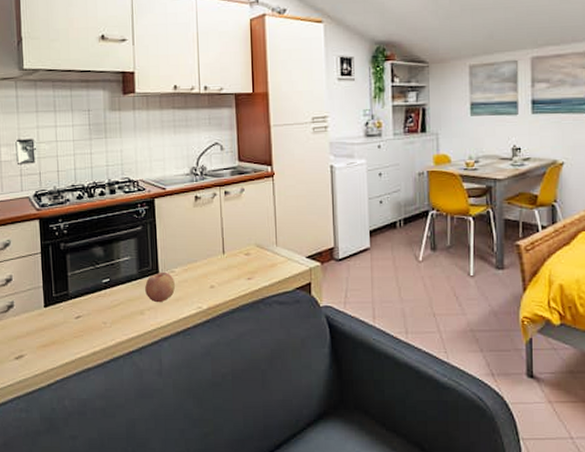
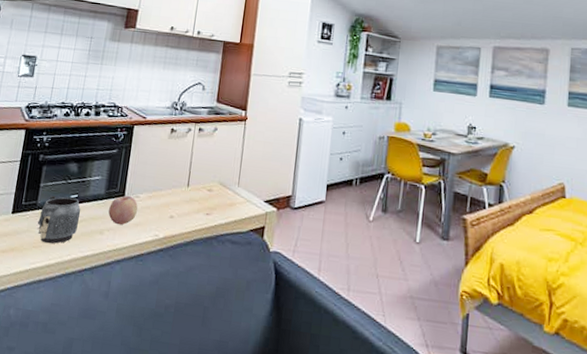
mug: none [74,282,116,332] -> present [38,196,81,244]

